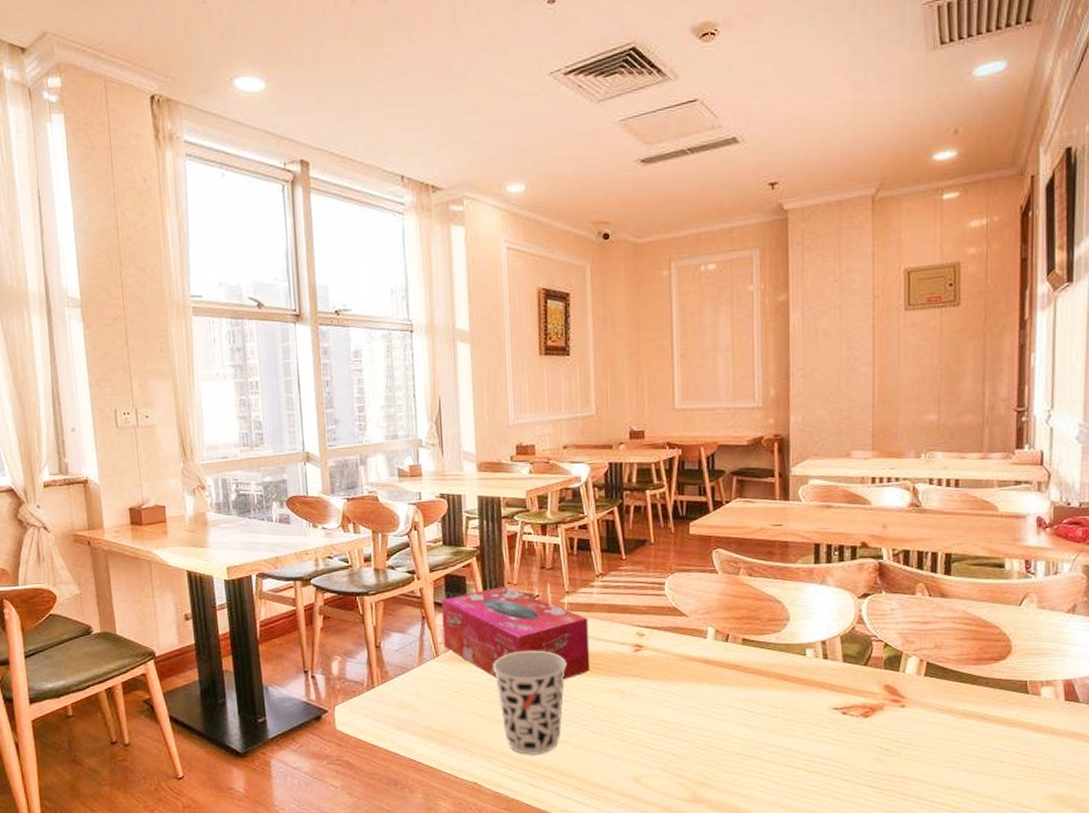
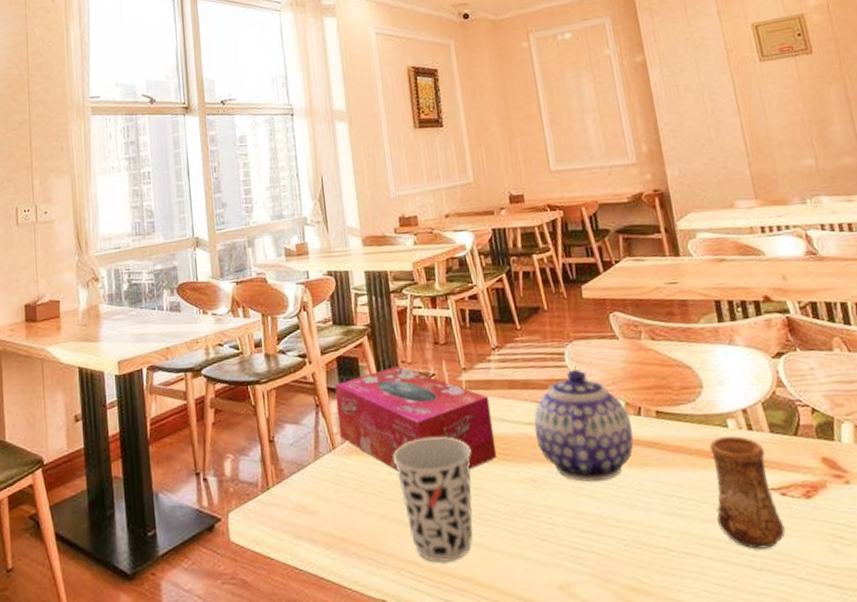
teapot: none [628,599,719,696] -> present [534,369,634,482]
cup: none [782,663,840,756] -> present [710,436,786,549]

